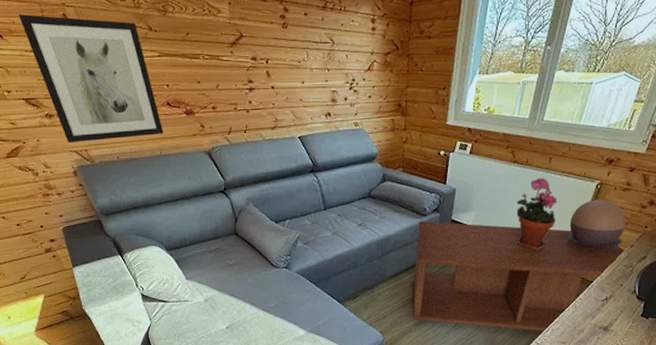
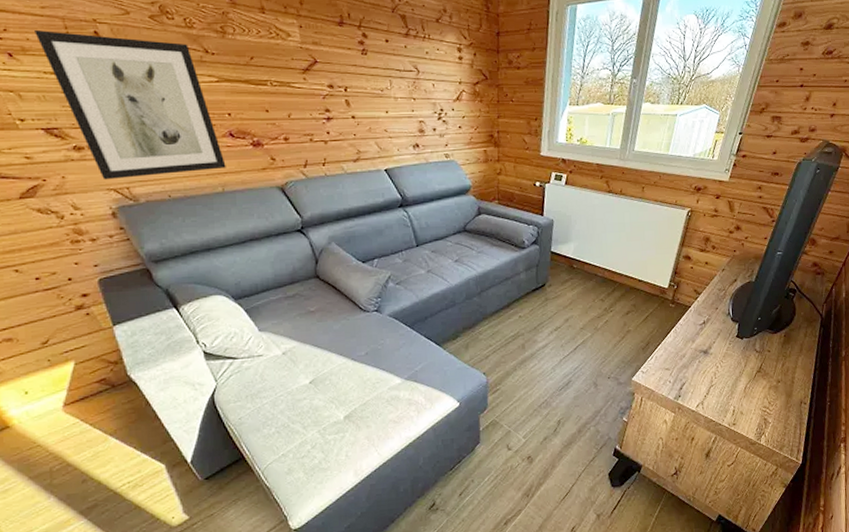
coffee table: present [413,221,626,332] -> none [515,254,719,360]
potted plant: present [516,178,558,250] -> none [614,207,653,279]
decorative bowl: present [568,199,626,248] -> none [664,226,717,274]

